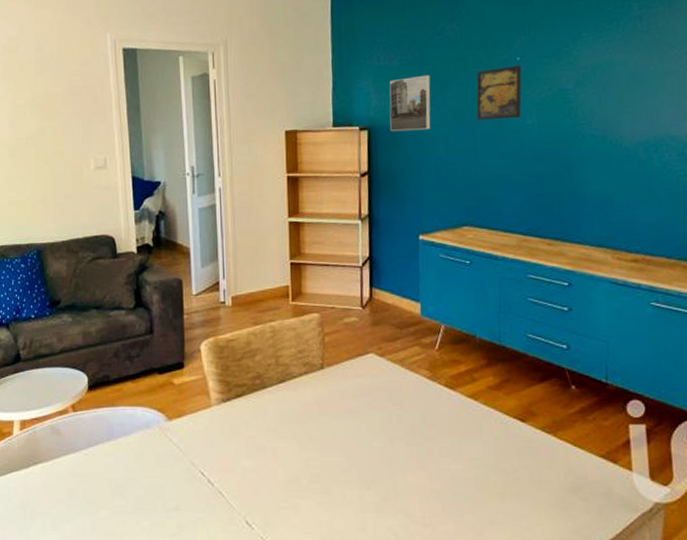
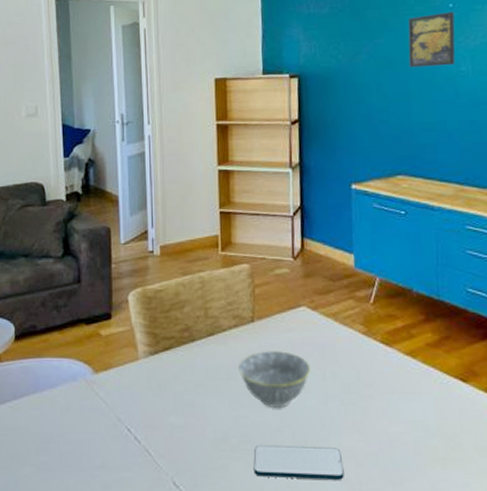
bowl: none [309,396,378,449] -> present [238,351,311,408]
smartphone: none [323,485,409,515] -> present [253,445,344,480]
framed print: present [389,75,431,132] -> none [319,22,363,79]

